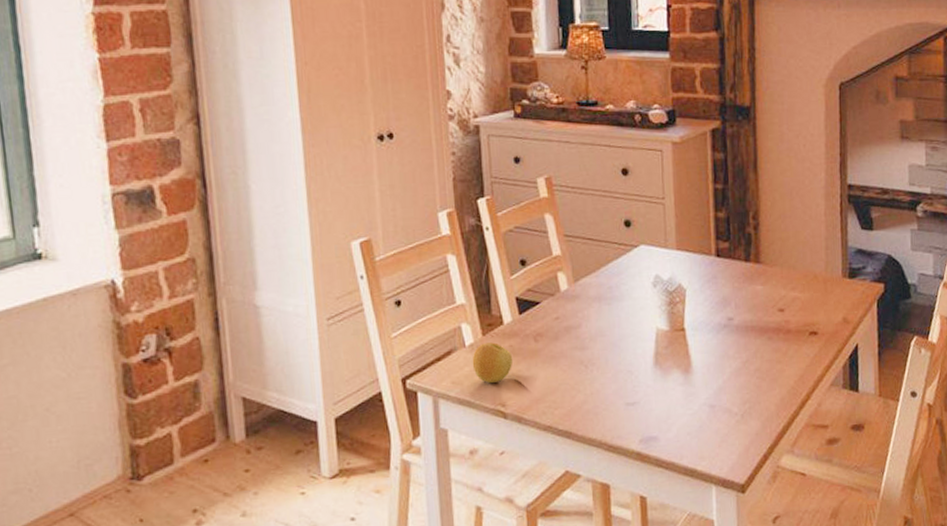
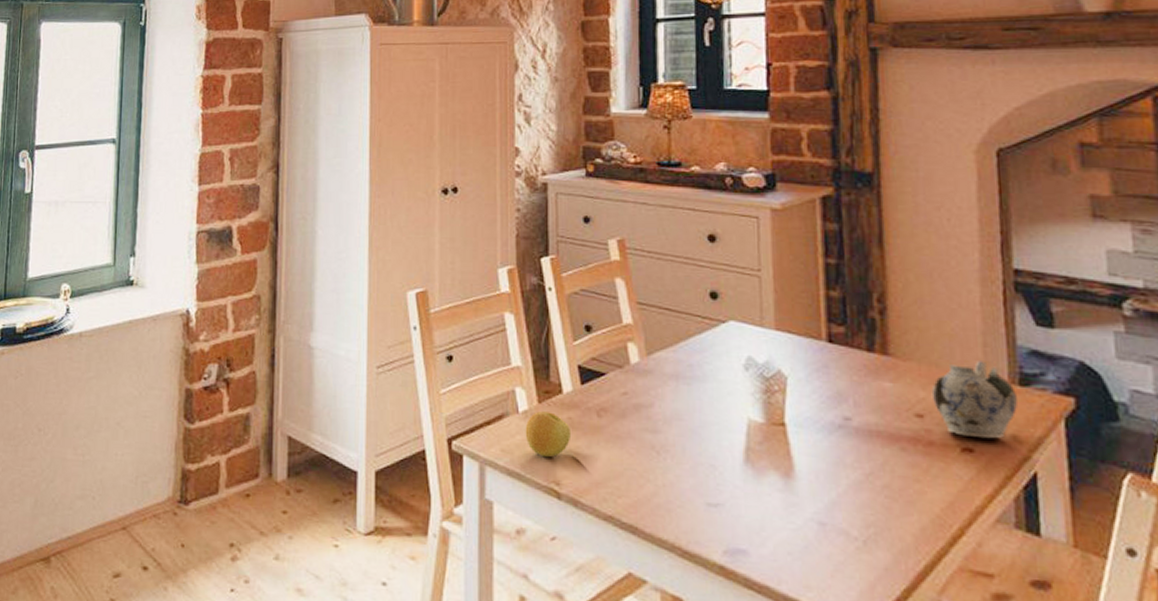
teapot: none [790,261,848,323] -> present [931,361,1019,439]

